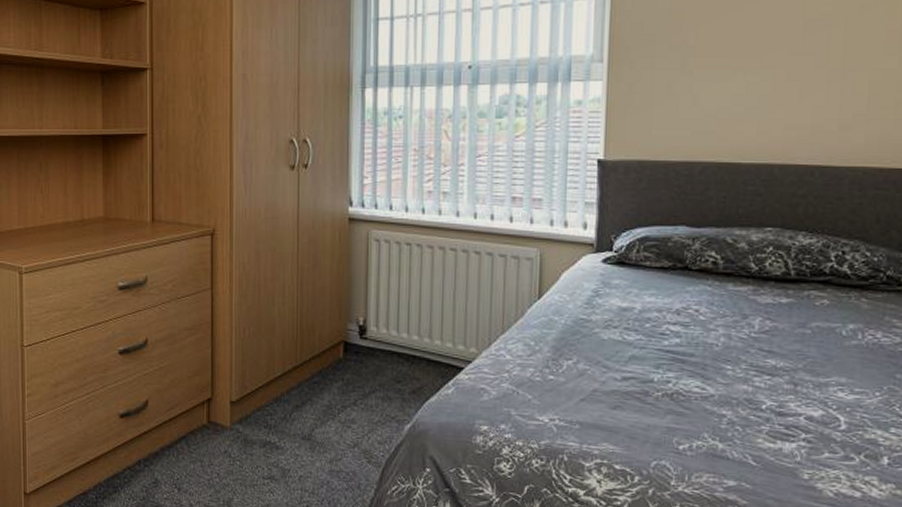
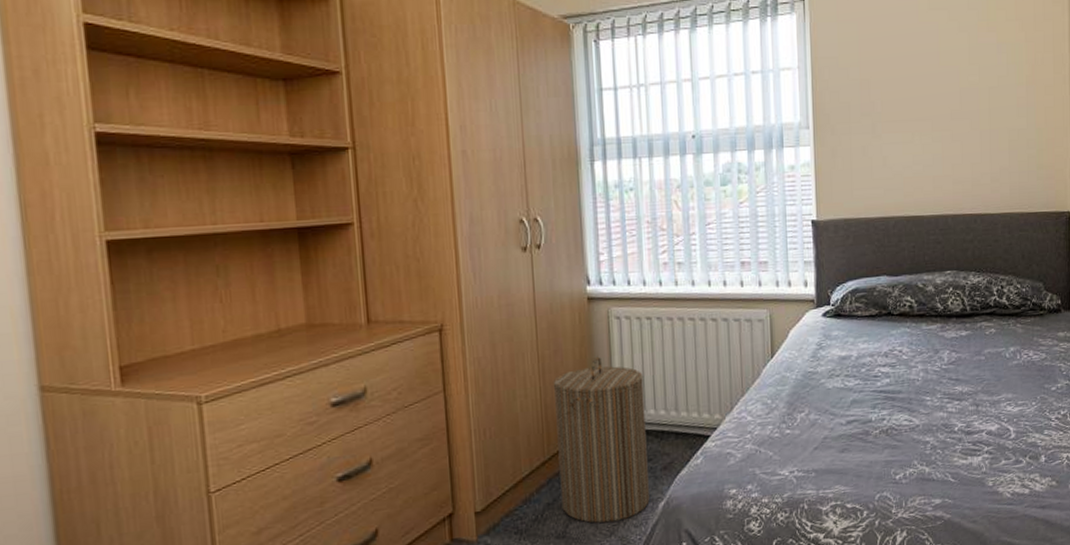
laundry hamper: none [309,275,398,435] -> present [552,356,650,524]

